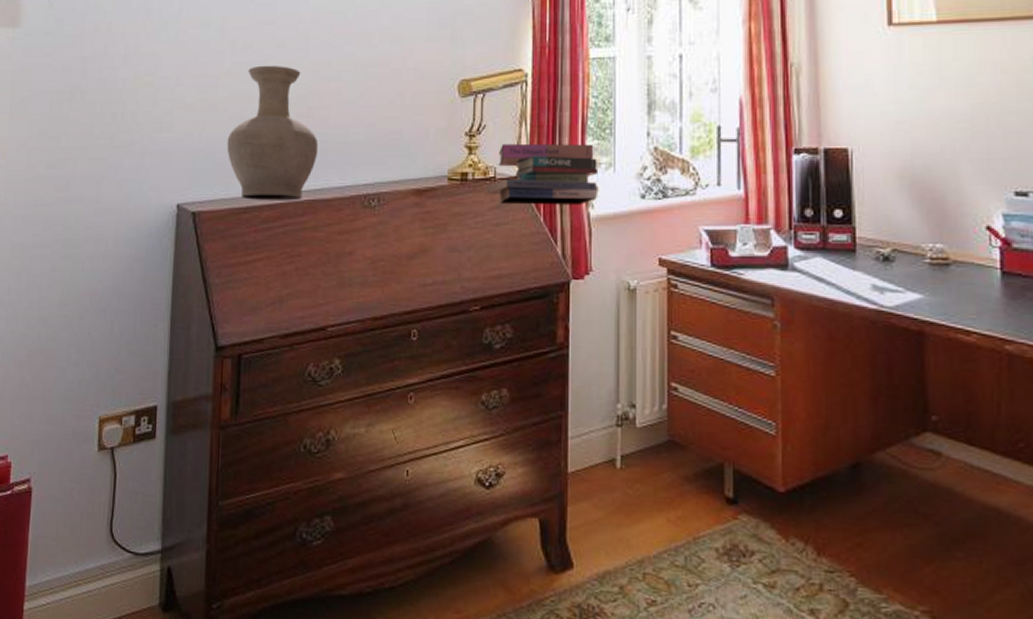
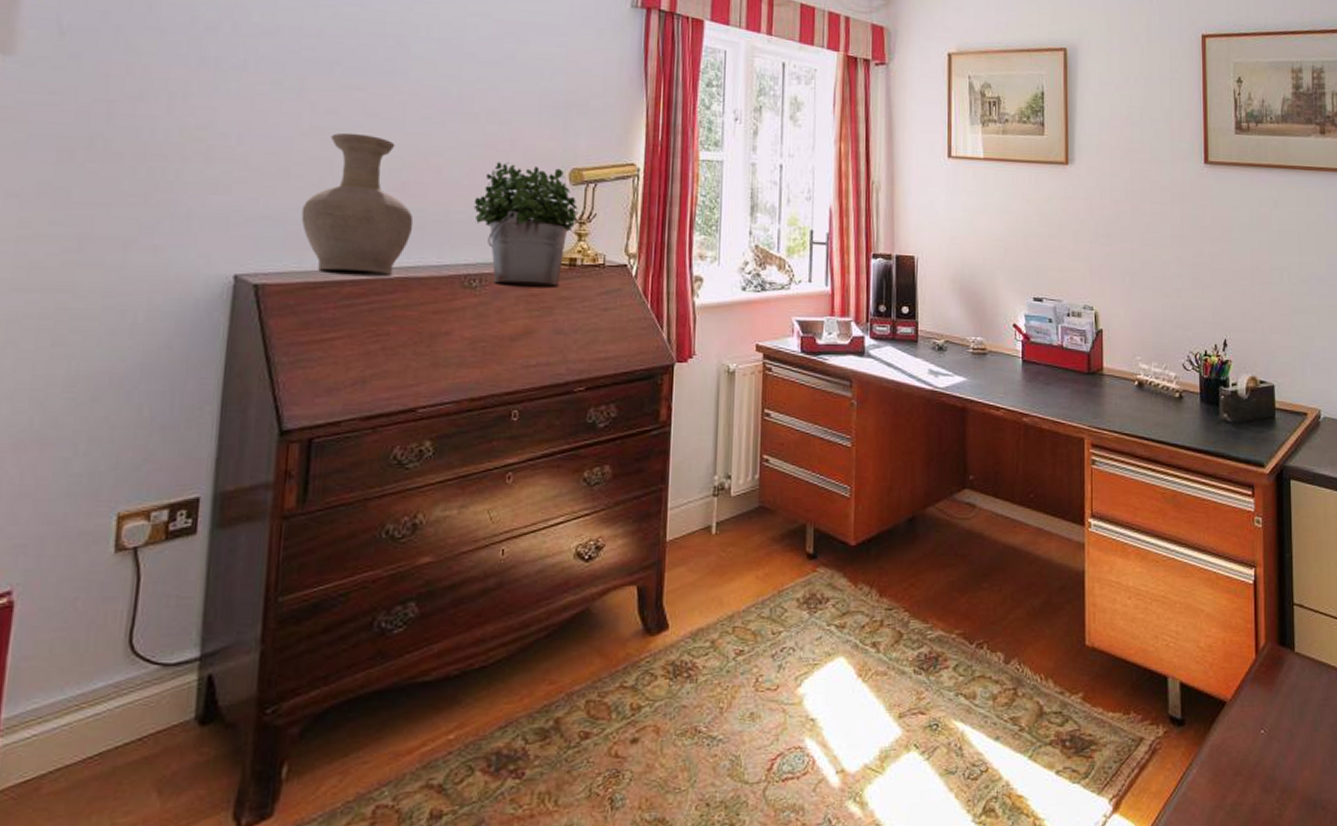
potted plant: none [370,78,468,205] -> present [473,161,579,289]
books: present [486,143,599,205] -> none [594,233,704,294]

